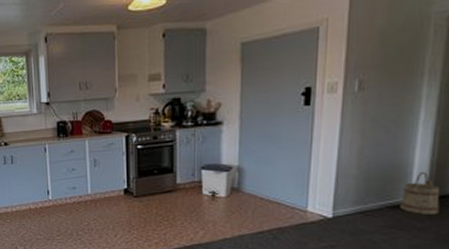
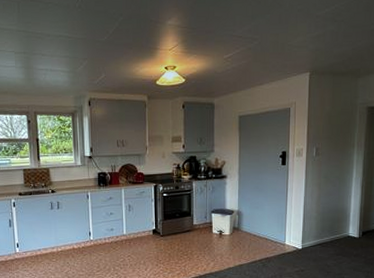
bucket: present [400,171,441,215] -> none [343,214,367,245]

